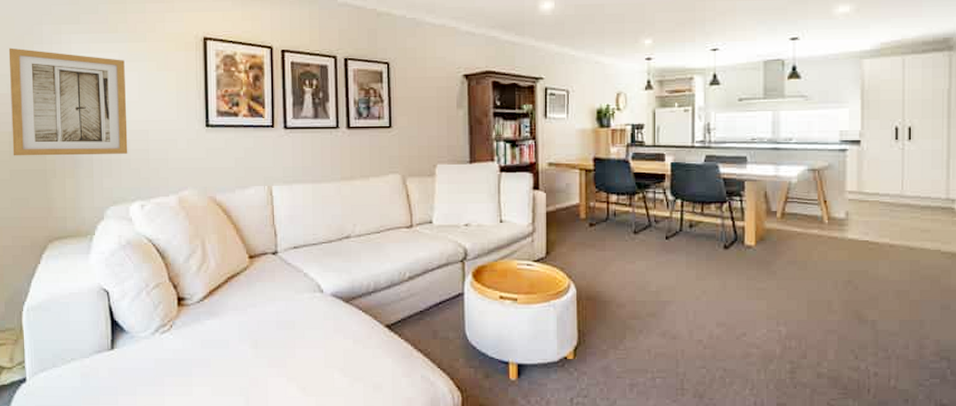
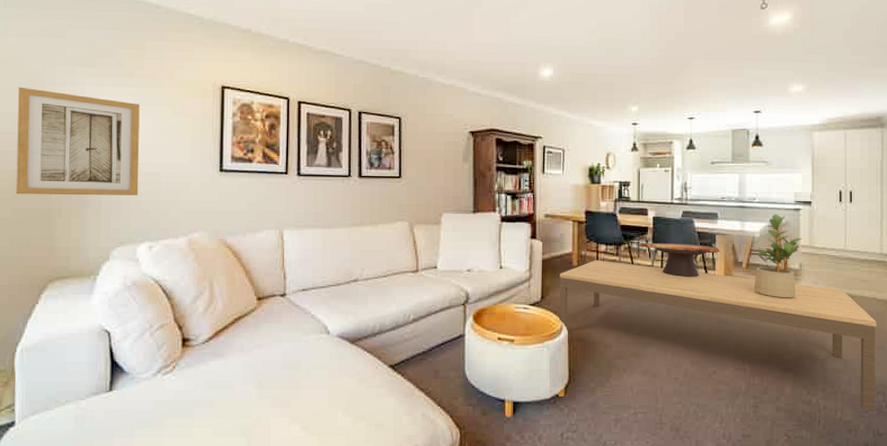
coffee table: none [566,211,941,380] -> present [559,259,877,412]
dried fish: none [652,192,749,229] -> present [636,243,719,277]
potted plant: none [791,156,848,252] -> present [754,214,802,298]

